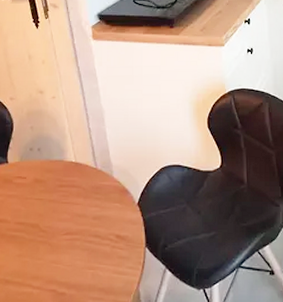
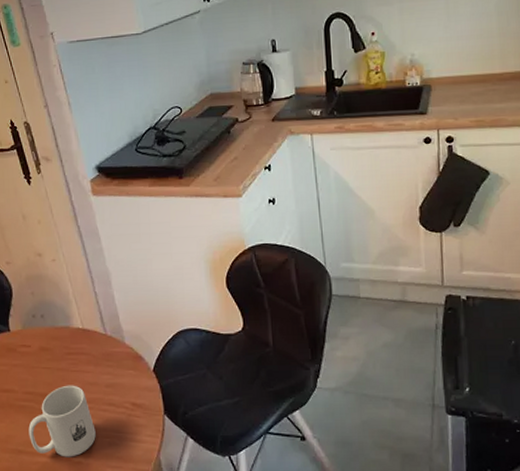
mug: none [17,216,81,288] -> present [28,385,96,457]

